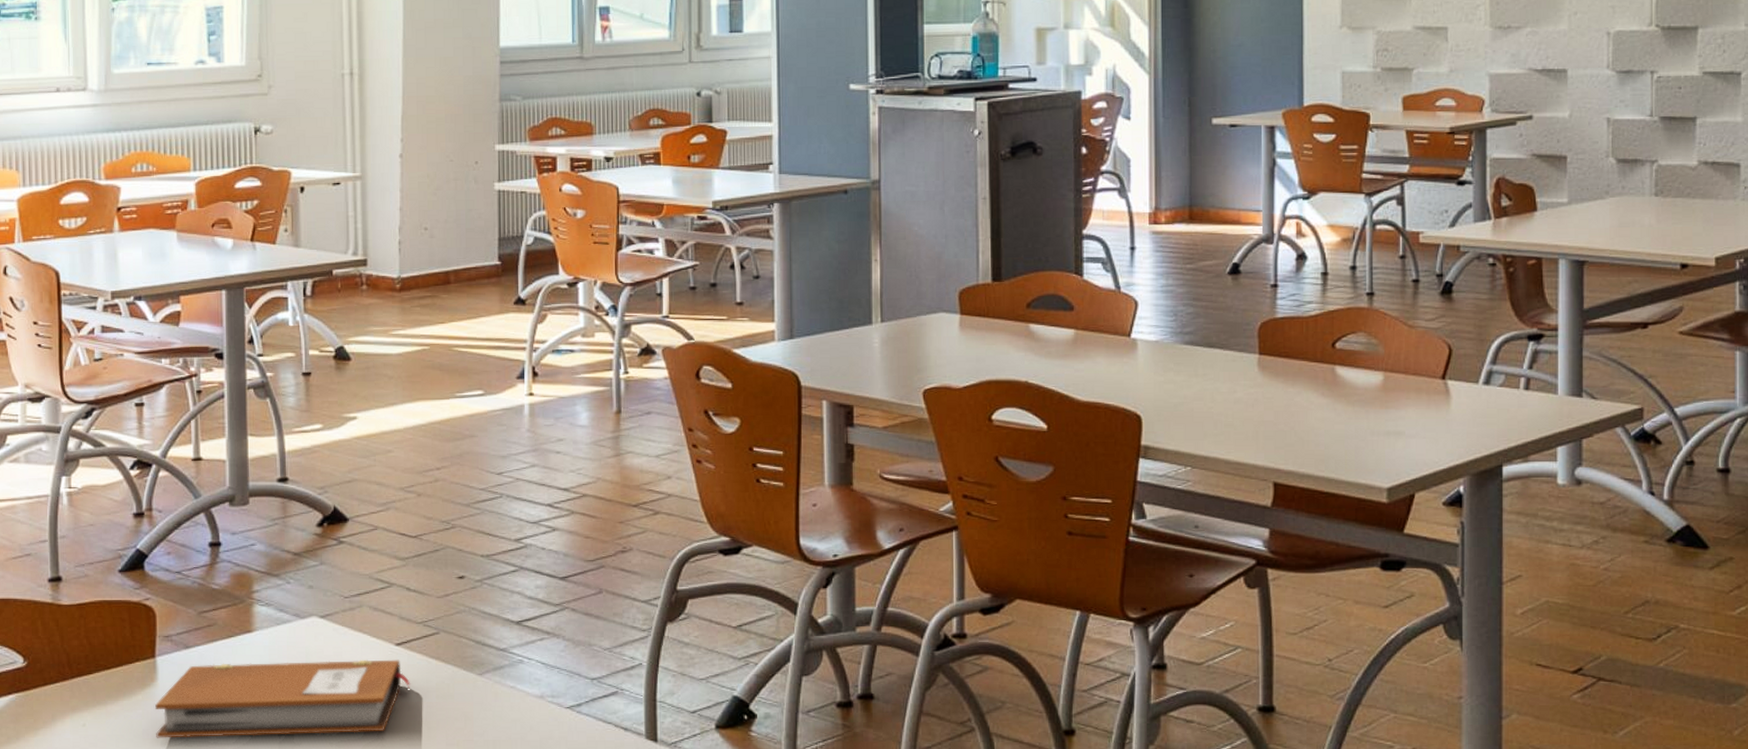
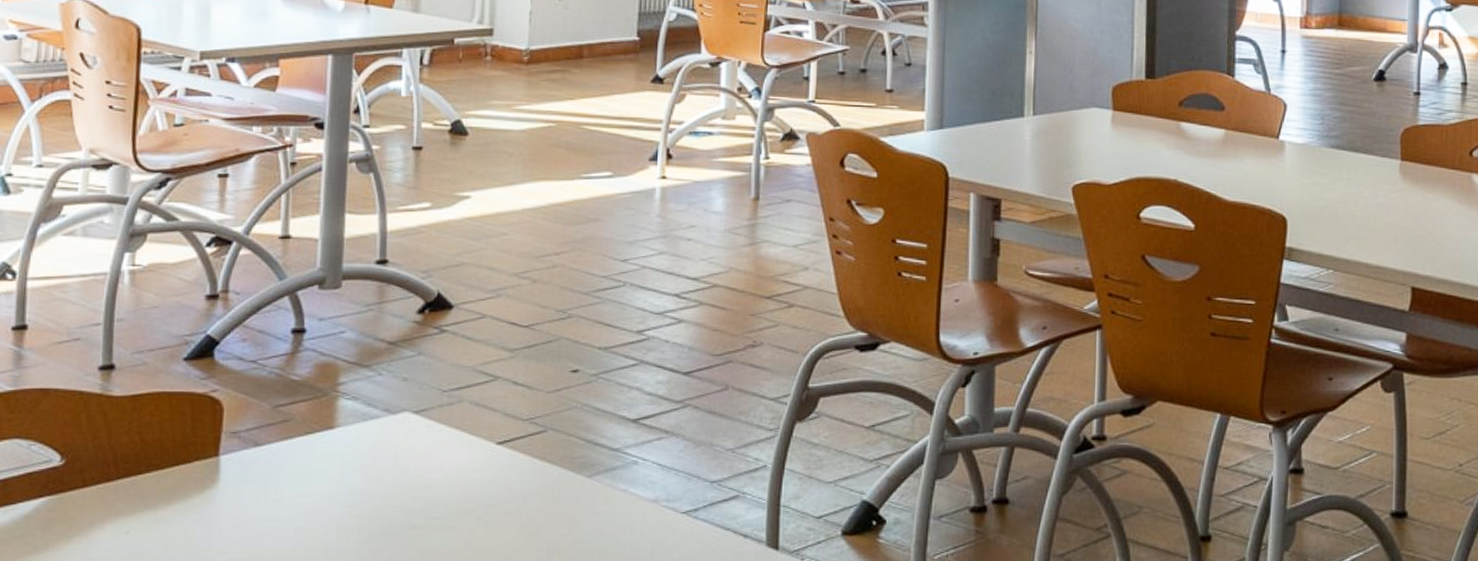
notebook: present [155,659,411,738] -> none [212,459,512,547]

